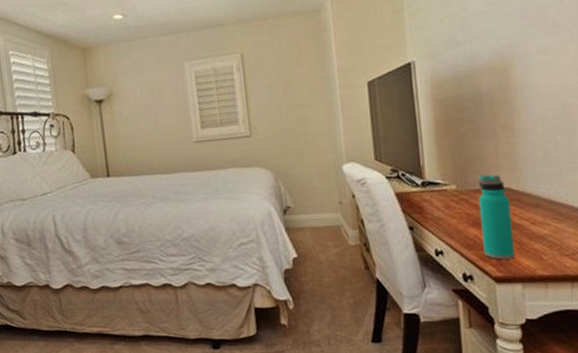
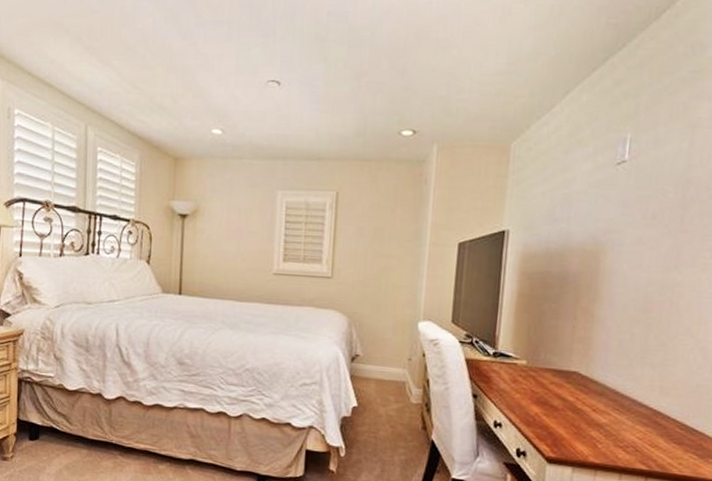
water bottle: present [478,174,515,260] -> none [541,355,577,442]

